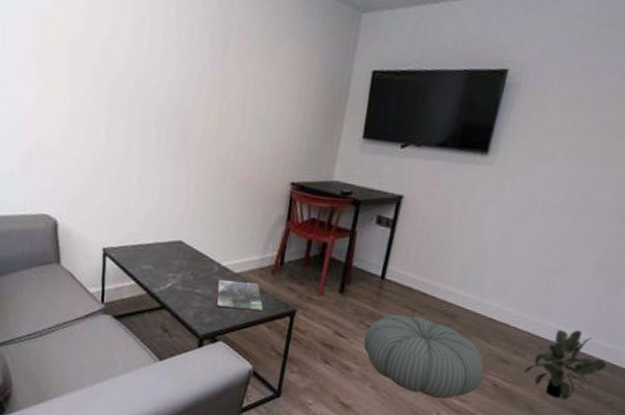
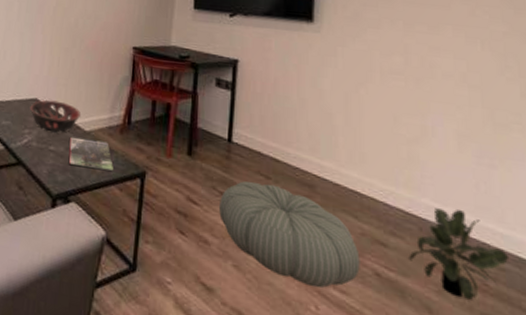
decorative bowl: none [173,241,231,276] -> present [29,99,82,133]

